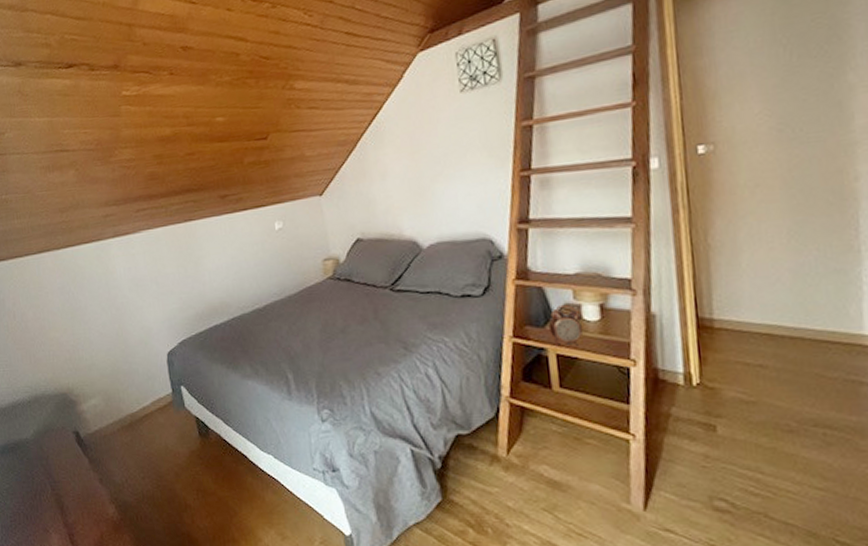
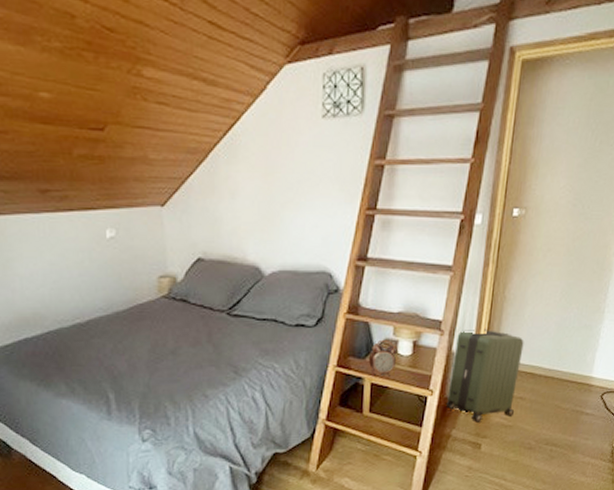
suitcase: none [655,283,754,398] -> present [445,328,524,423]

